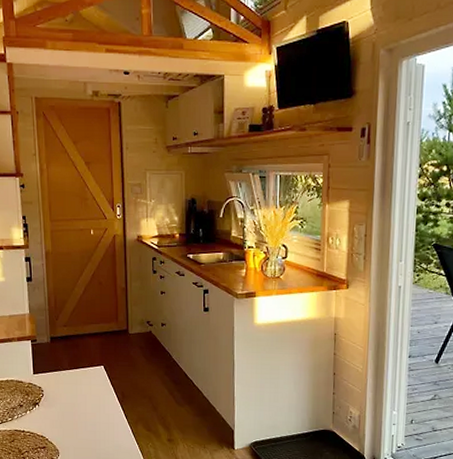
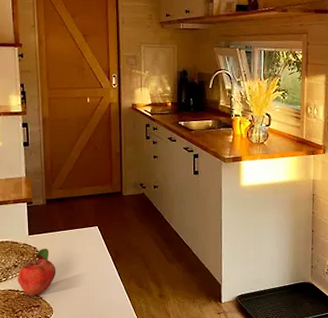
fruit: none [22,387,62,438] -> present [17,248,56,297]

